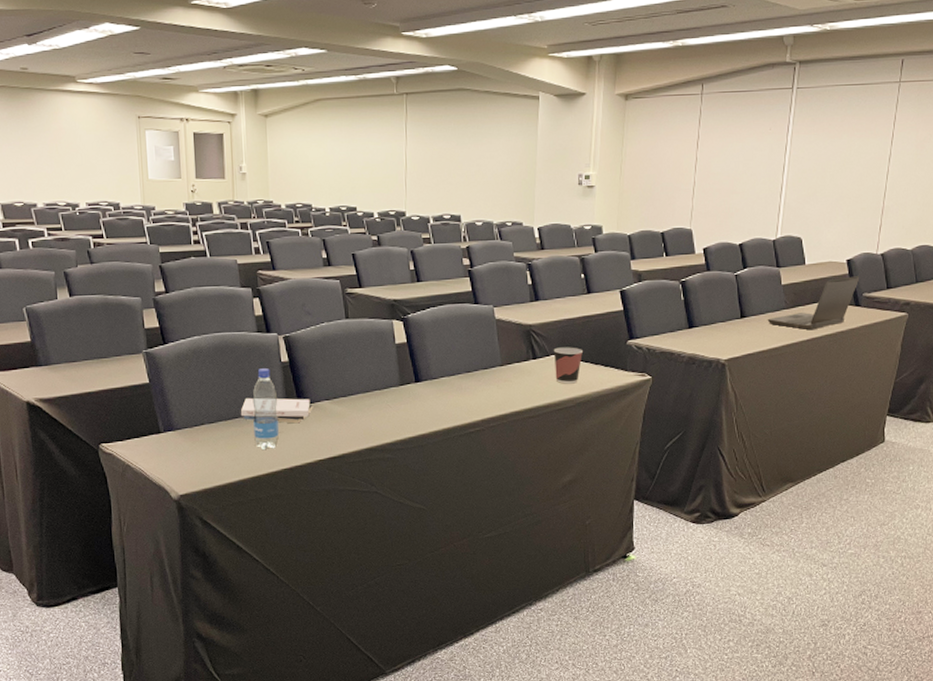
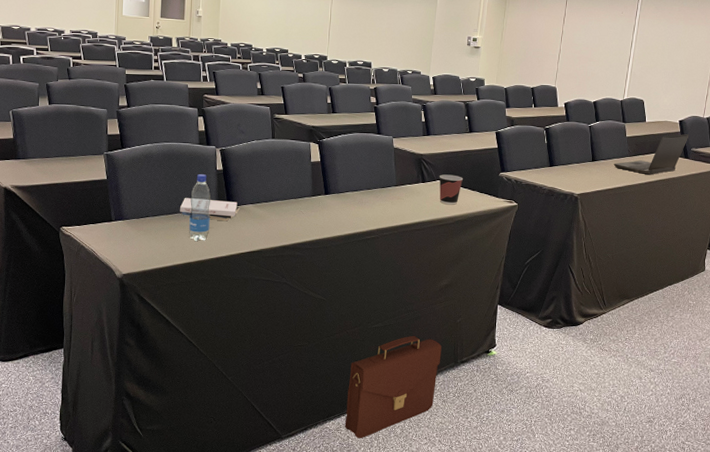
briefcase: none [459,543,569,669] -> present [345,335,441,439]

